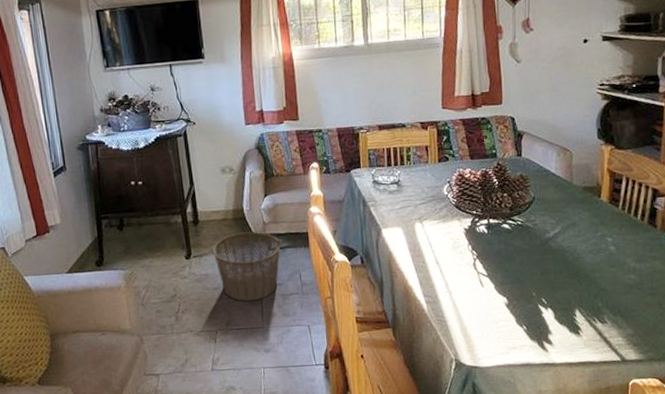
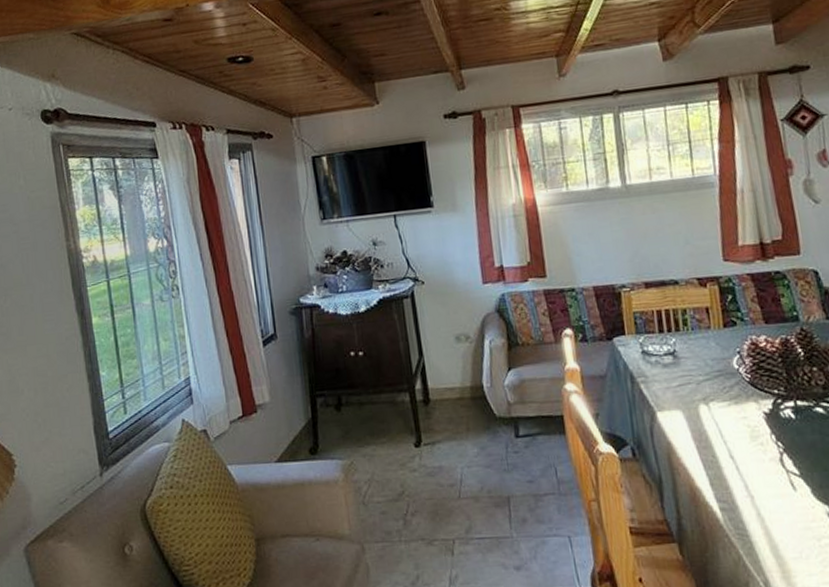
basket: present [211,231,282,302] -> none [445,413,532,503]

